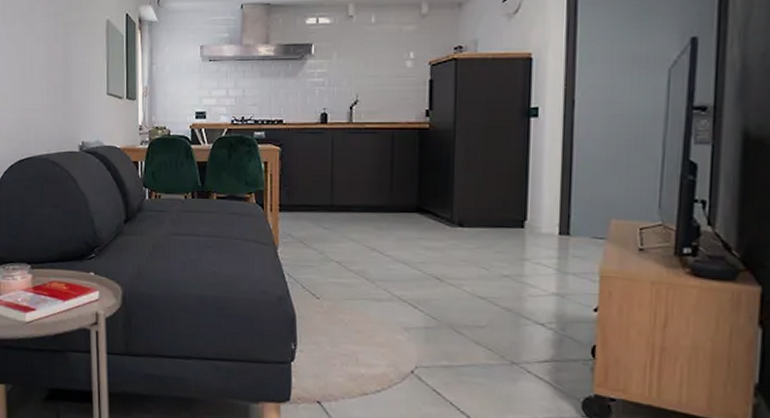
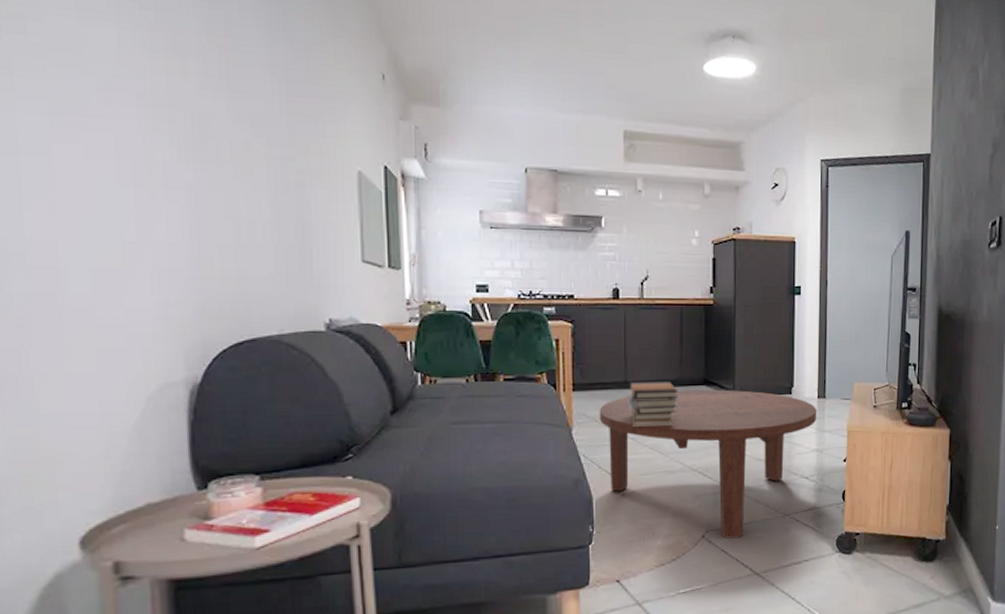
coffee table: none [304,216,558,381] -> present [599,389,817,539]
book stack: none [333,206,388,254] -> present [627,382,679,428]

